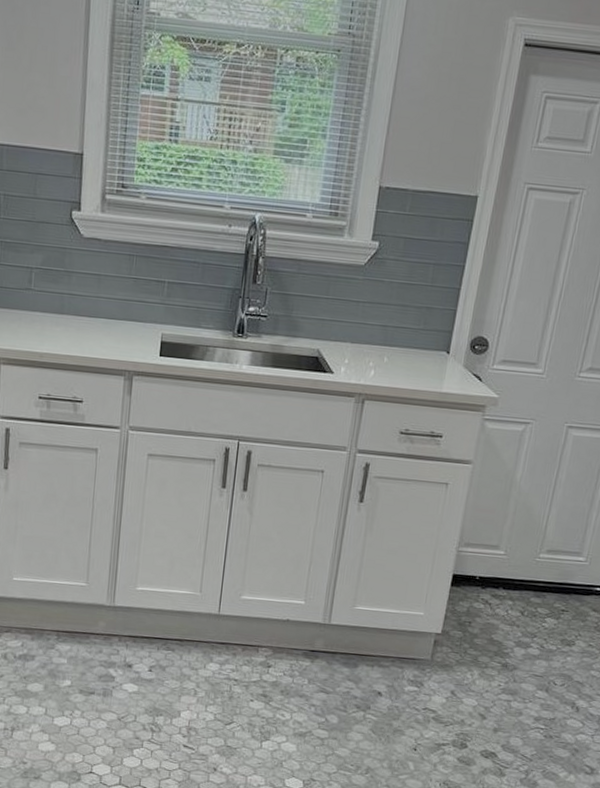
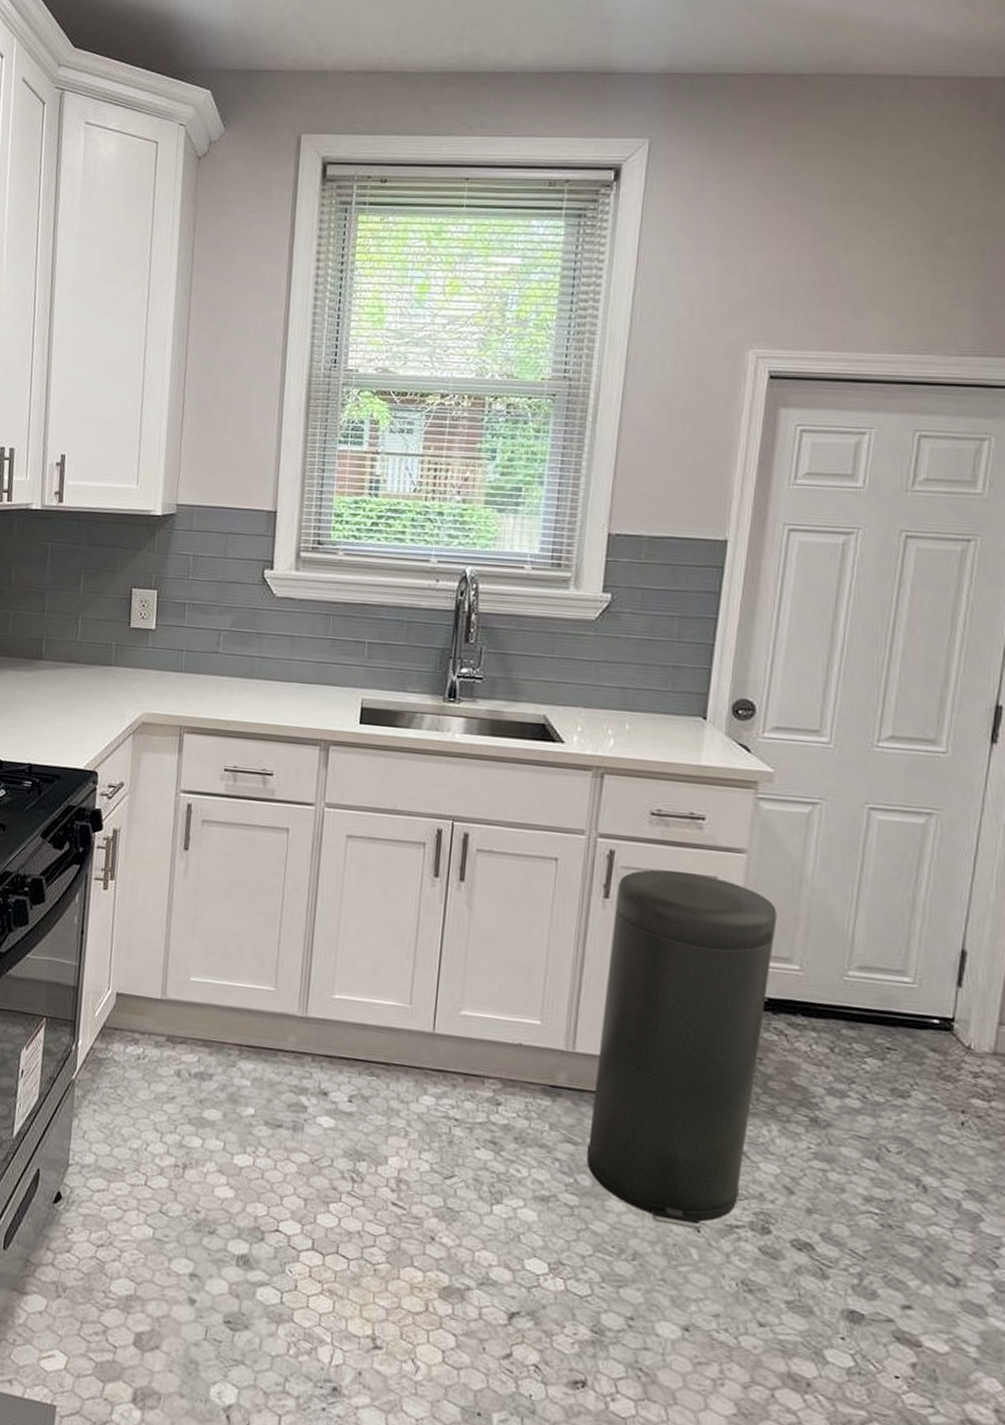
pedal bin: none [335,478,492,749] -> present [586,869,778,1230]

